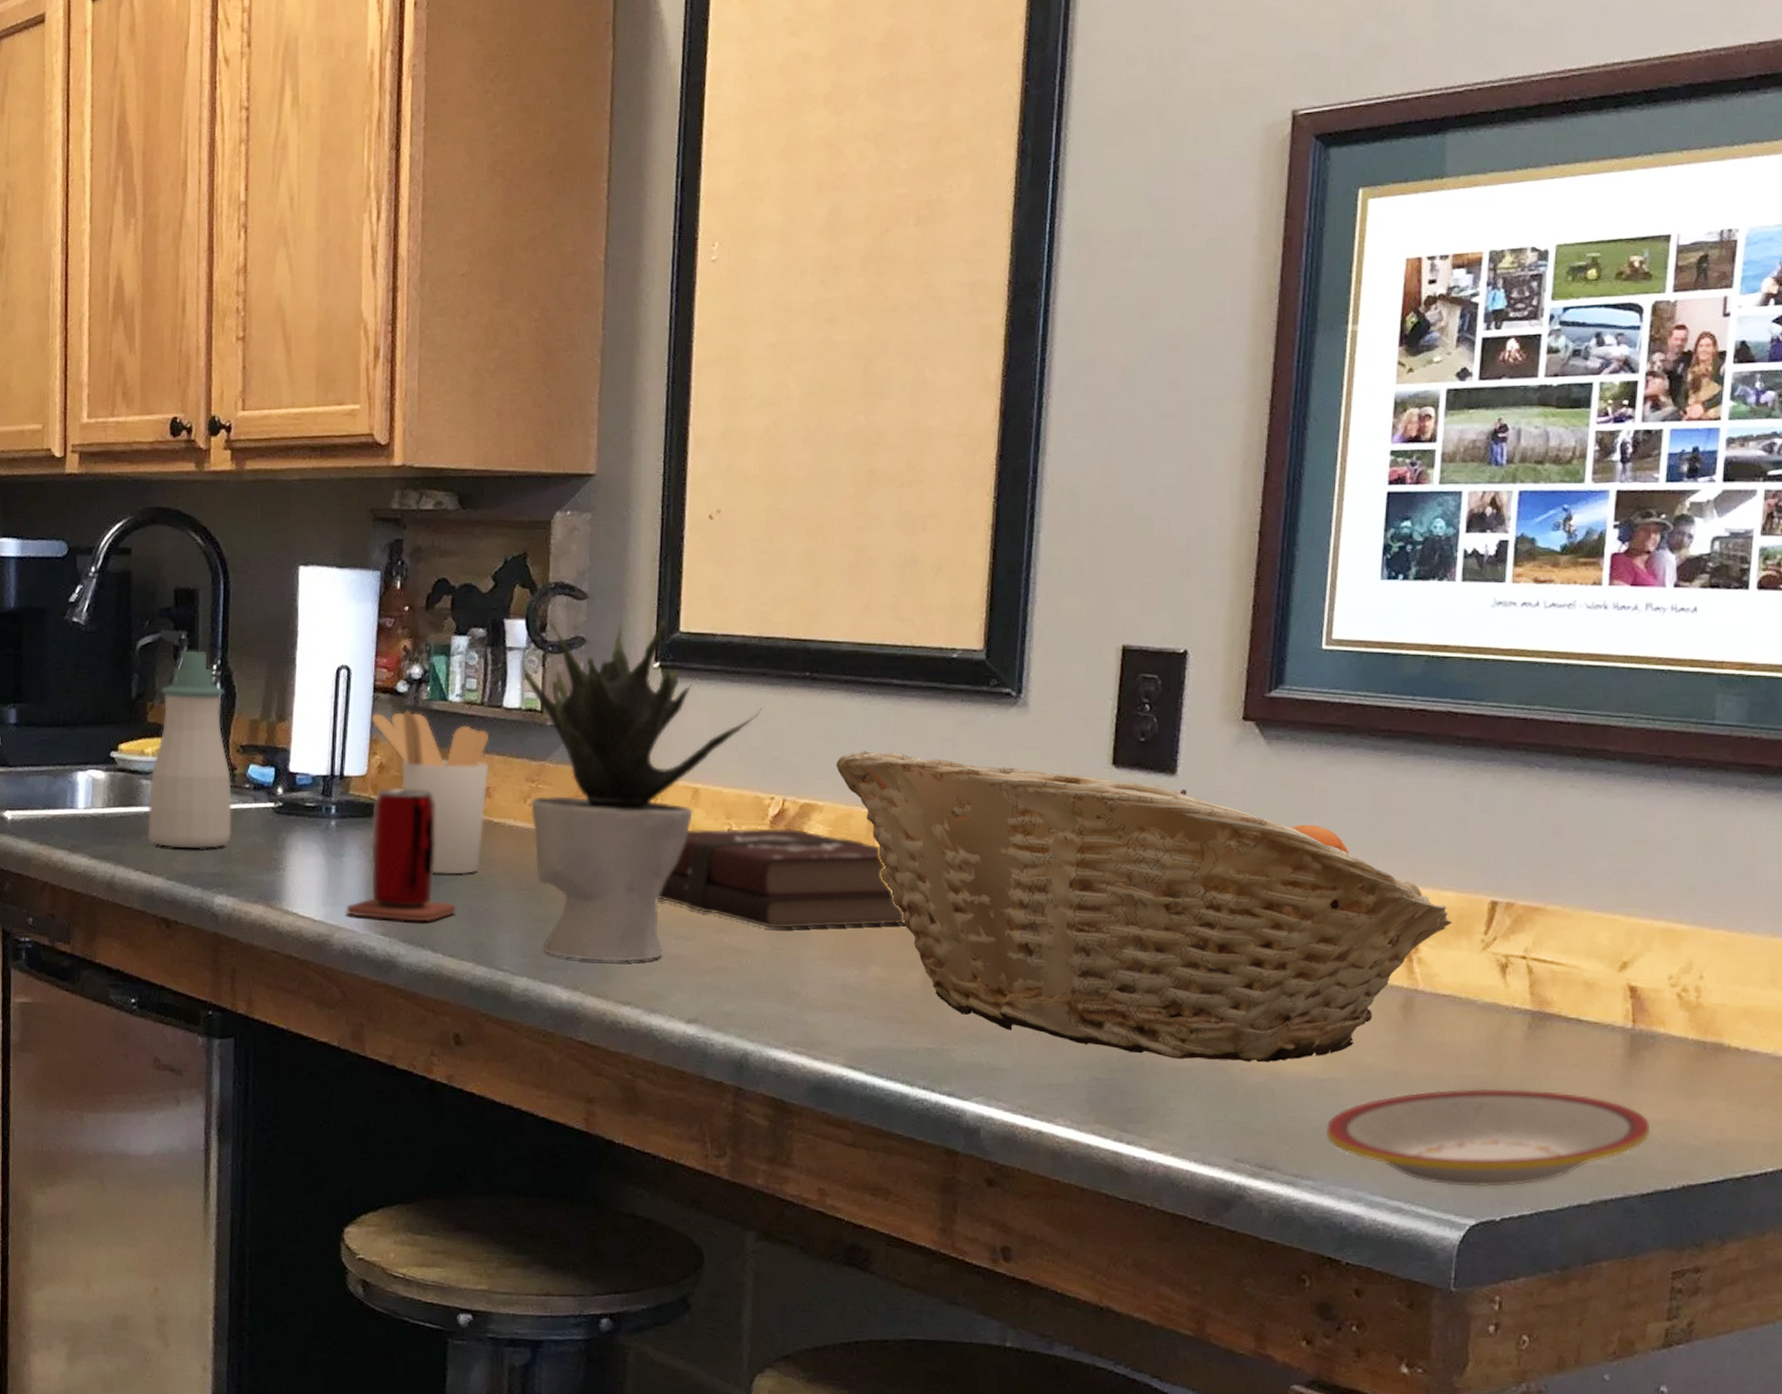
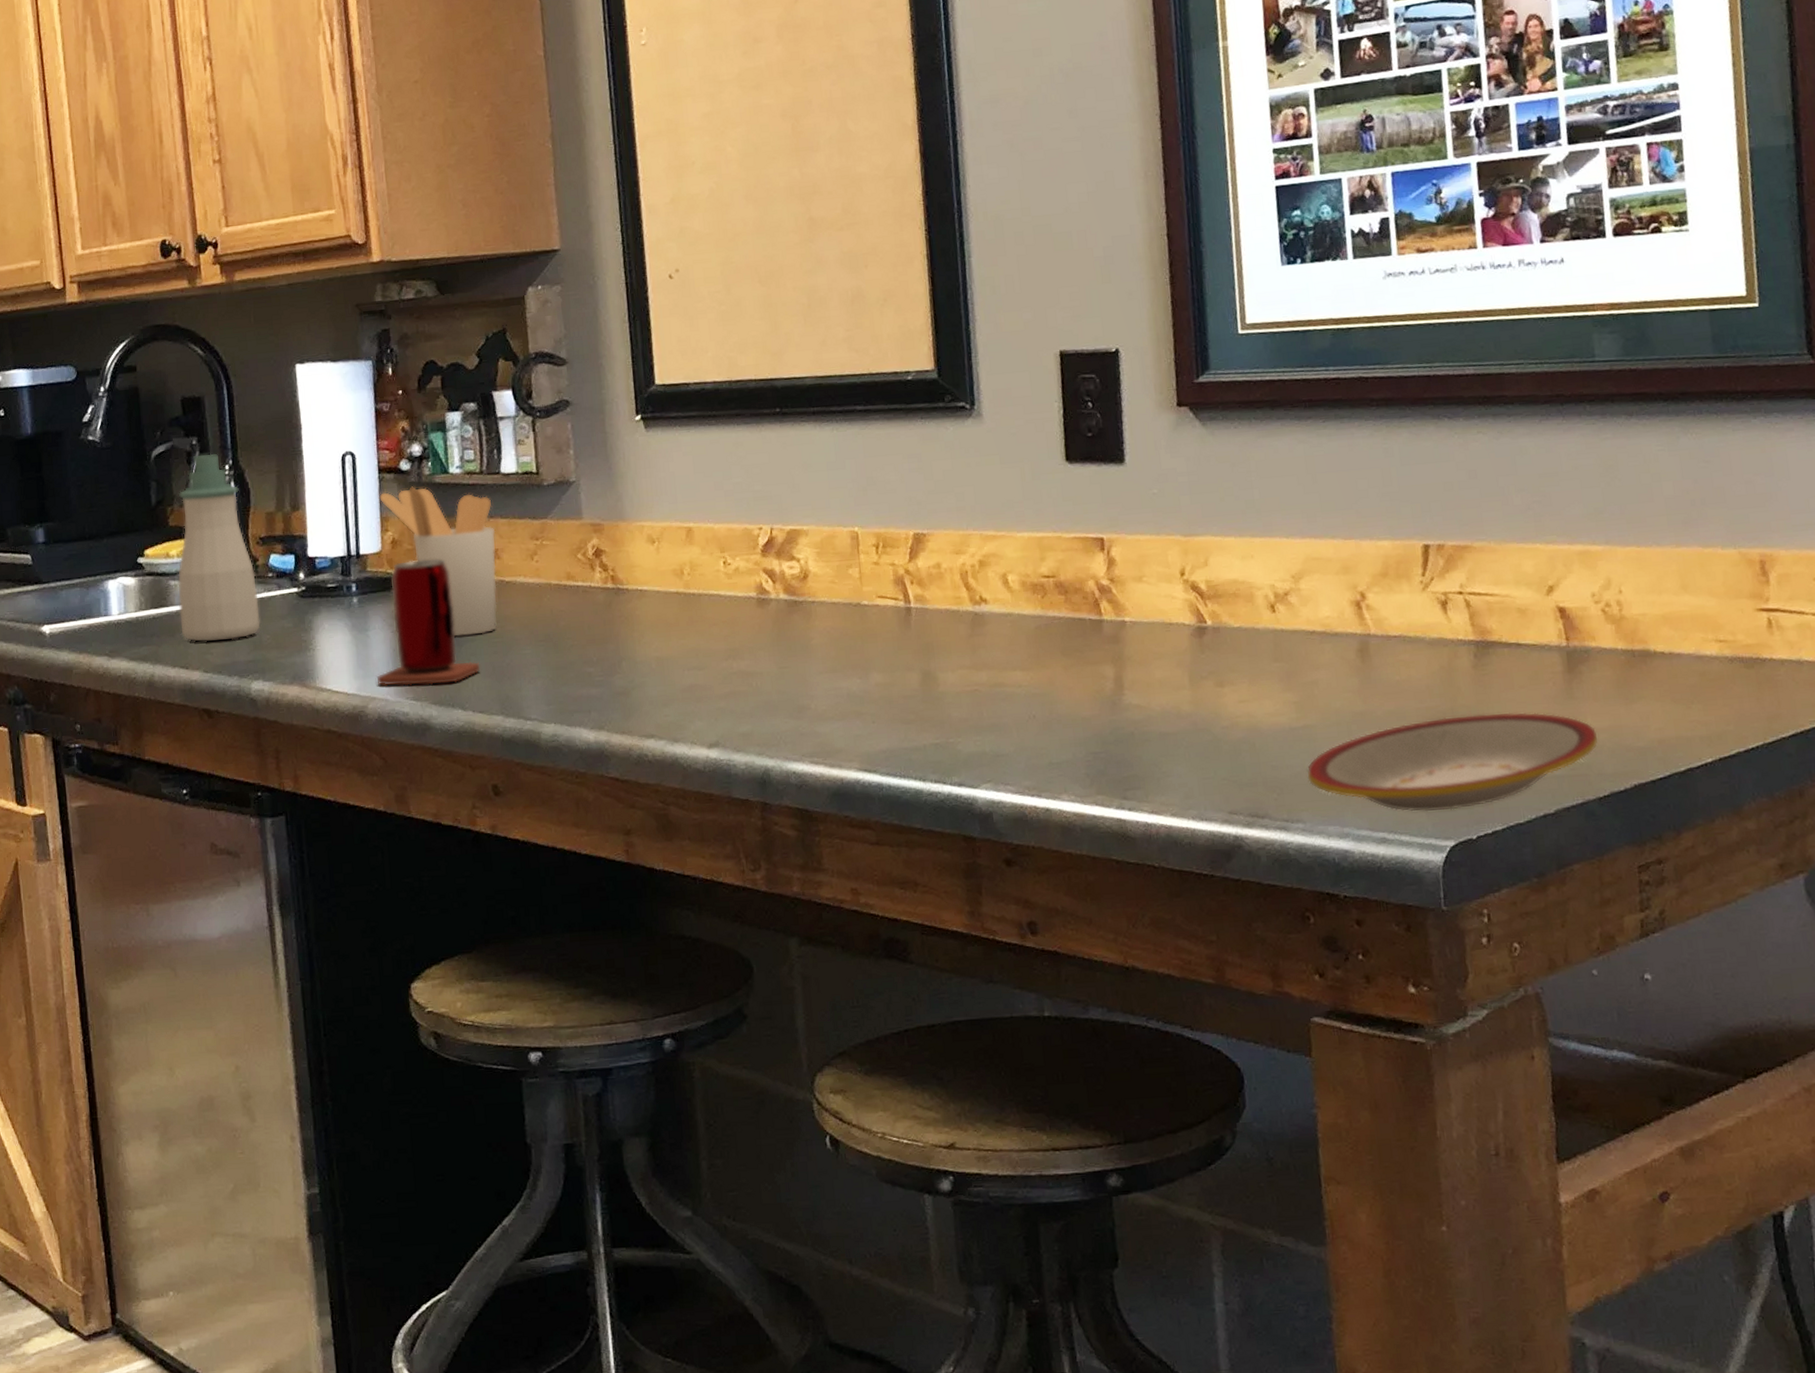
potted plant: present [519,616,762,962] -> none [510,375,740,701]
hardback book: present [658,828,905,929] -> none [667,553,897,649]
fruit basket: present [836,751,1452,1063] -> none [814,472,1392,726]

